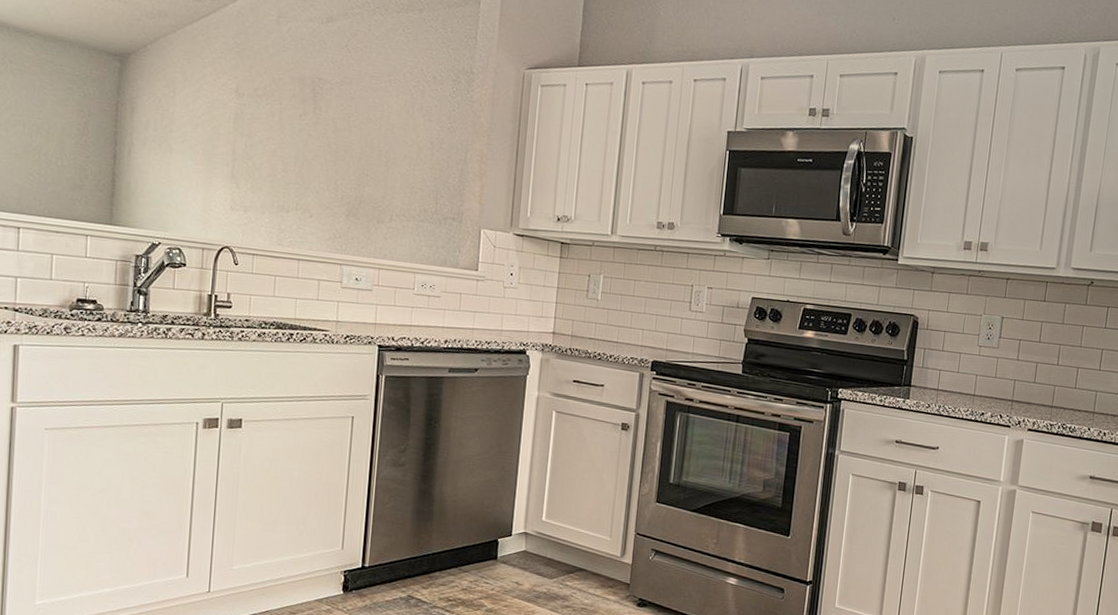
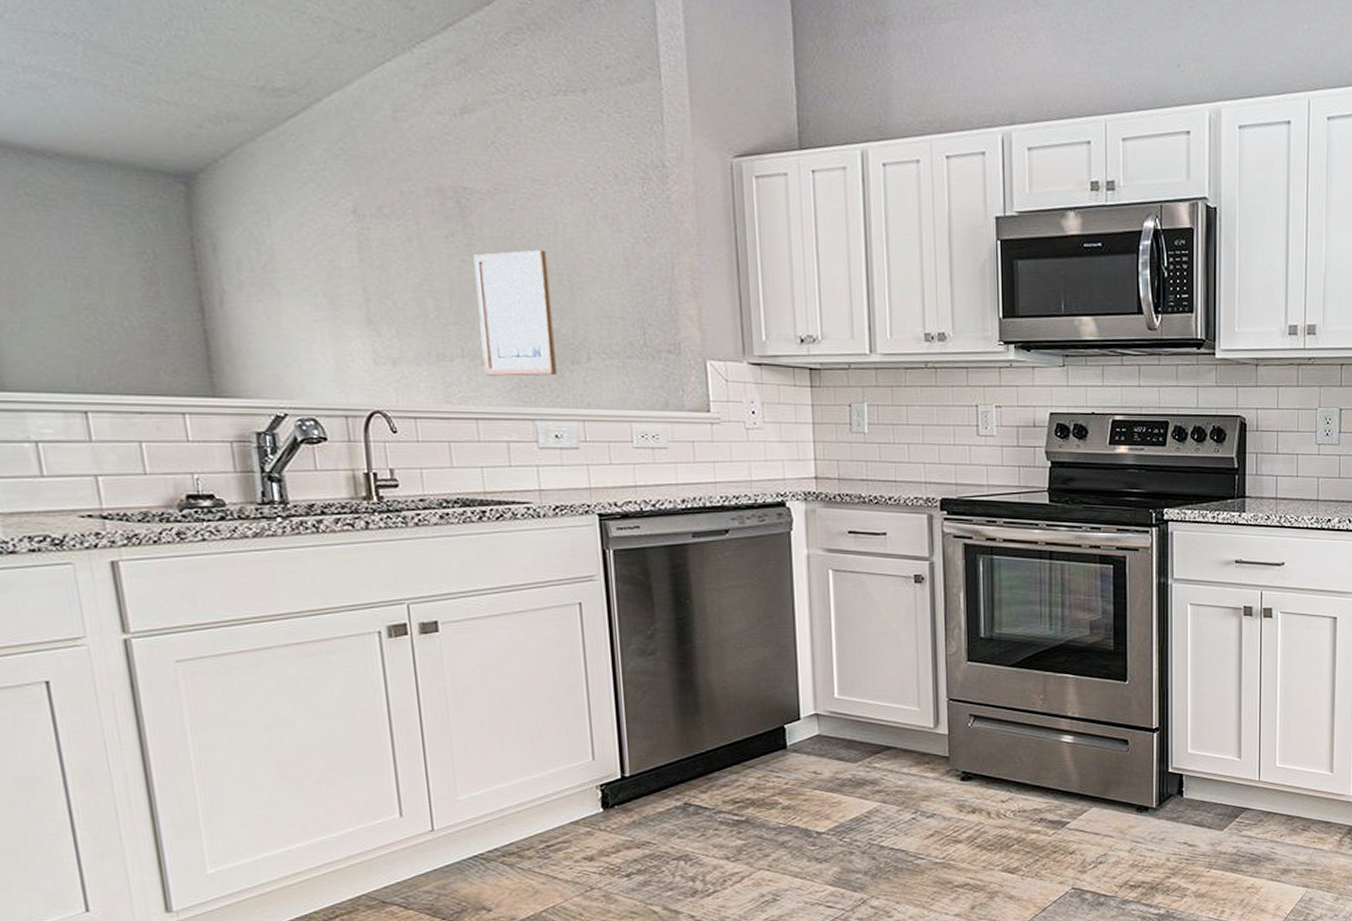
wall art: none [311,130,373,230] -> present [473,249,557,376]

